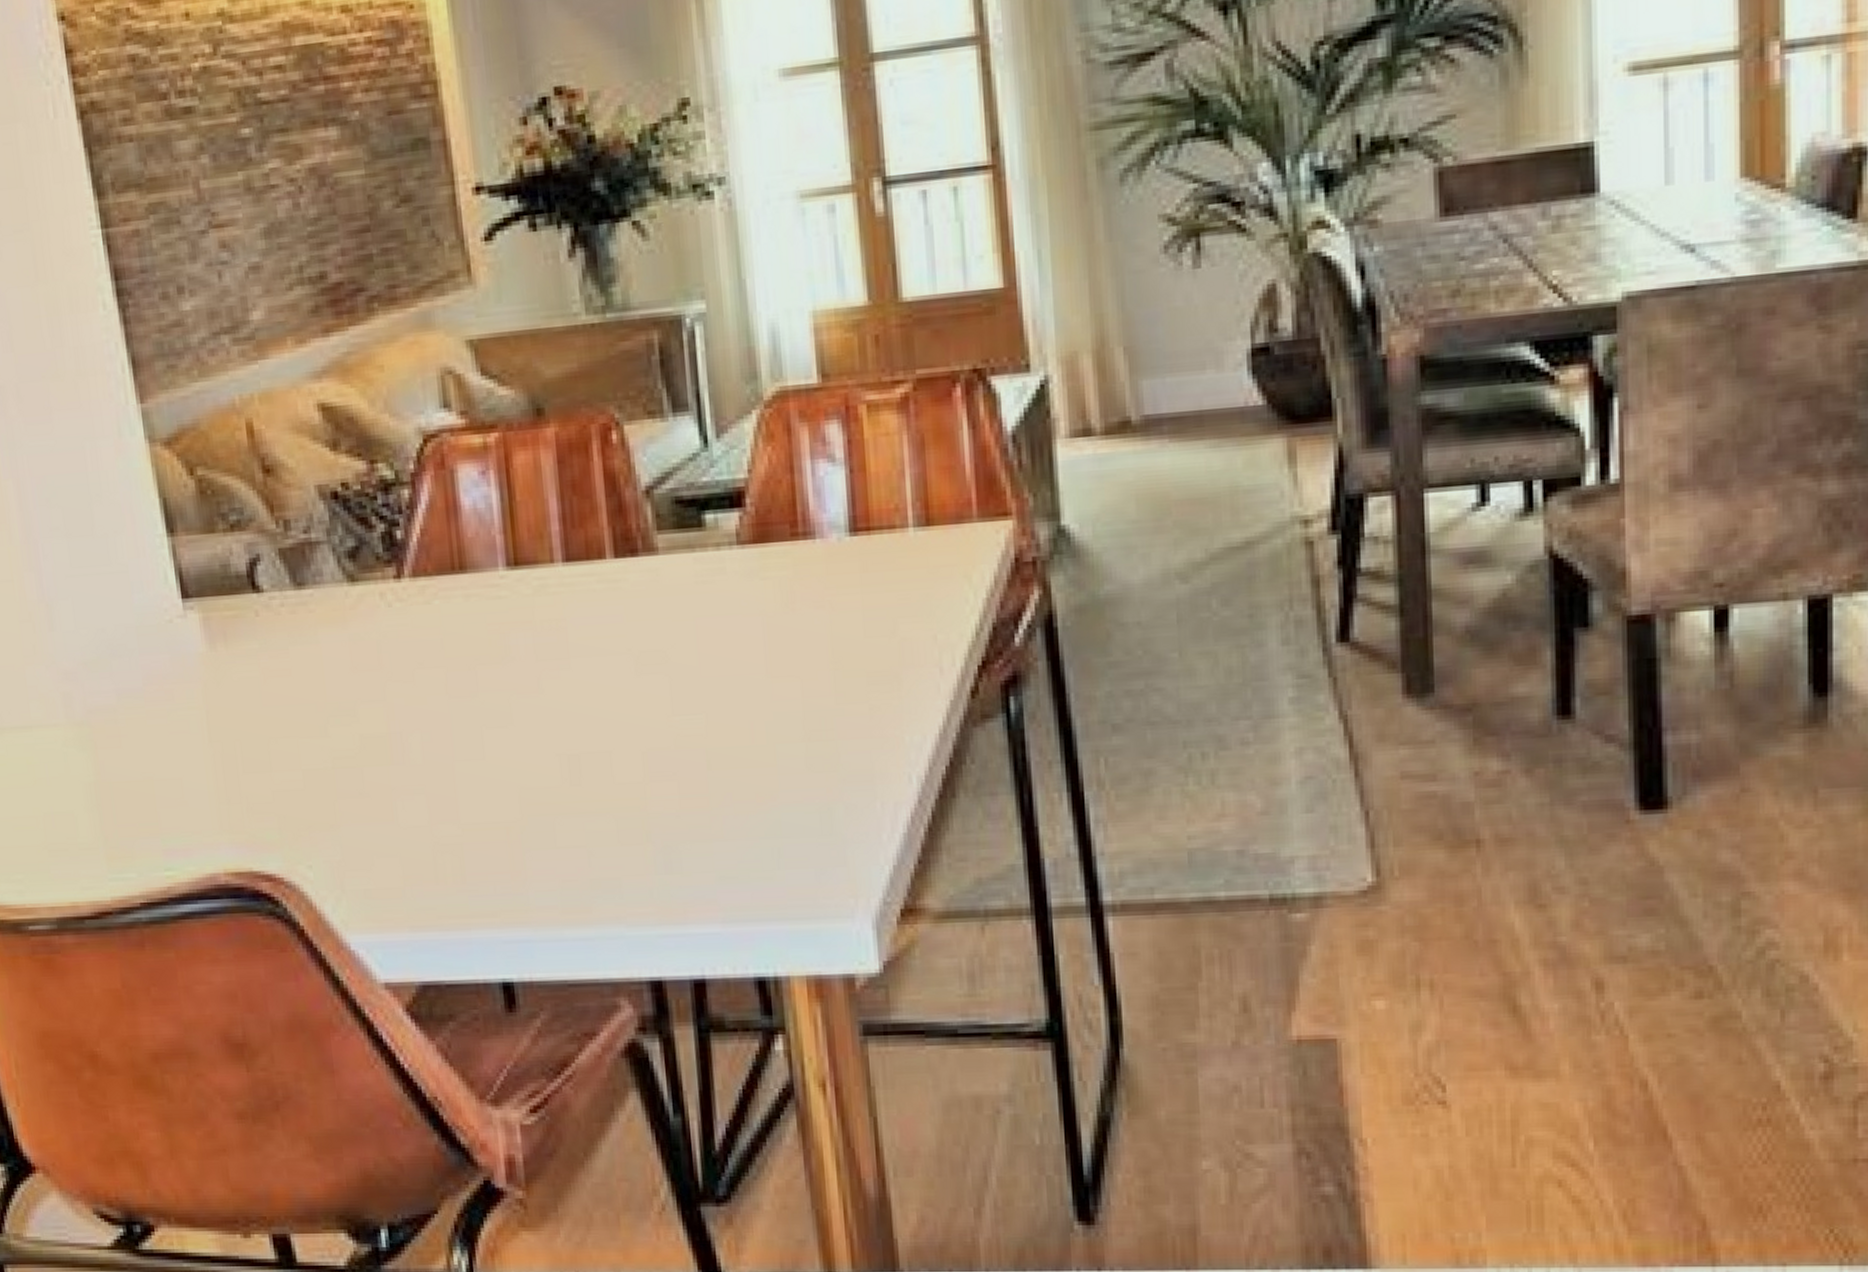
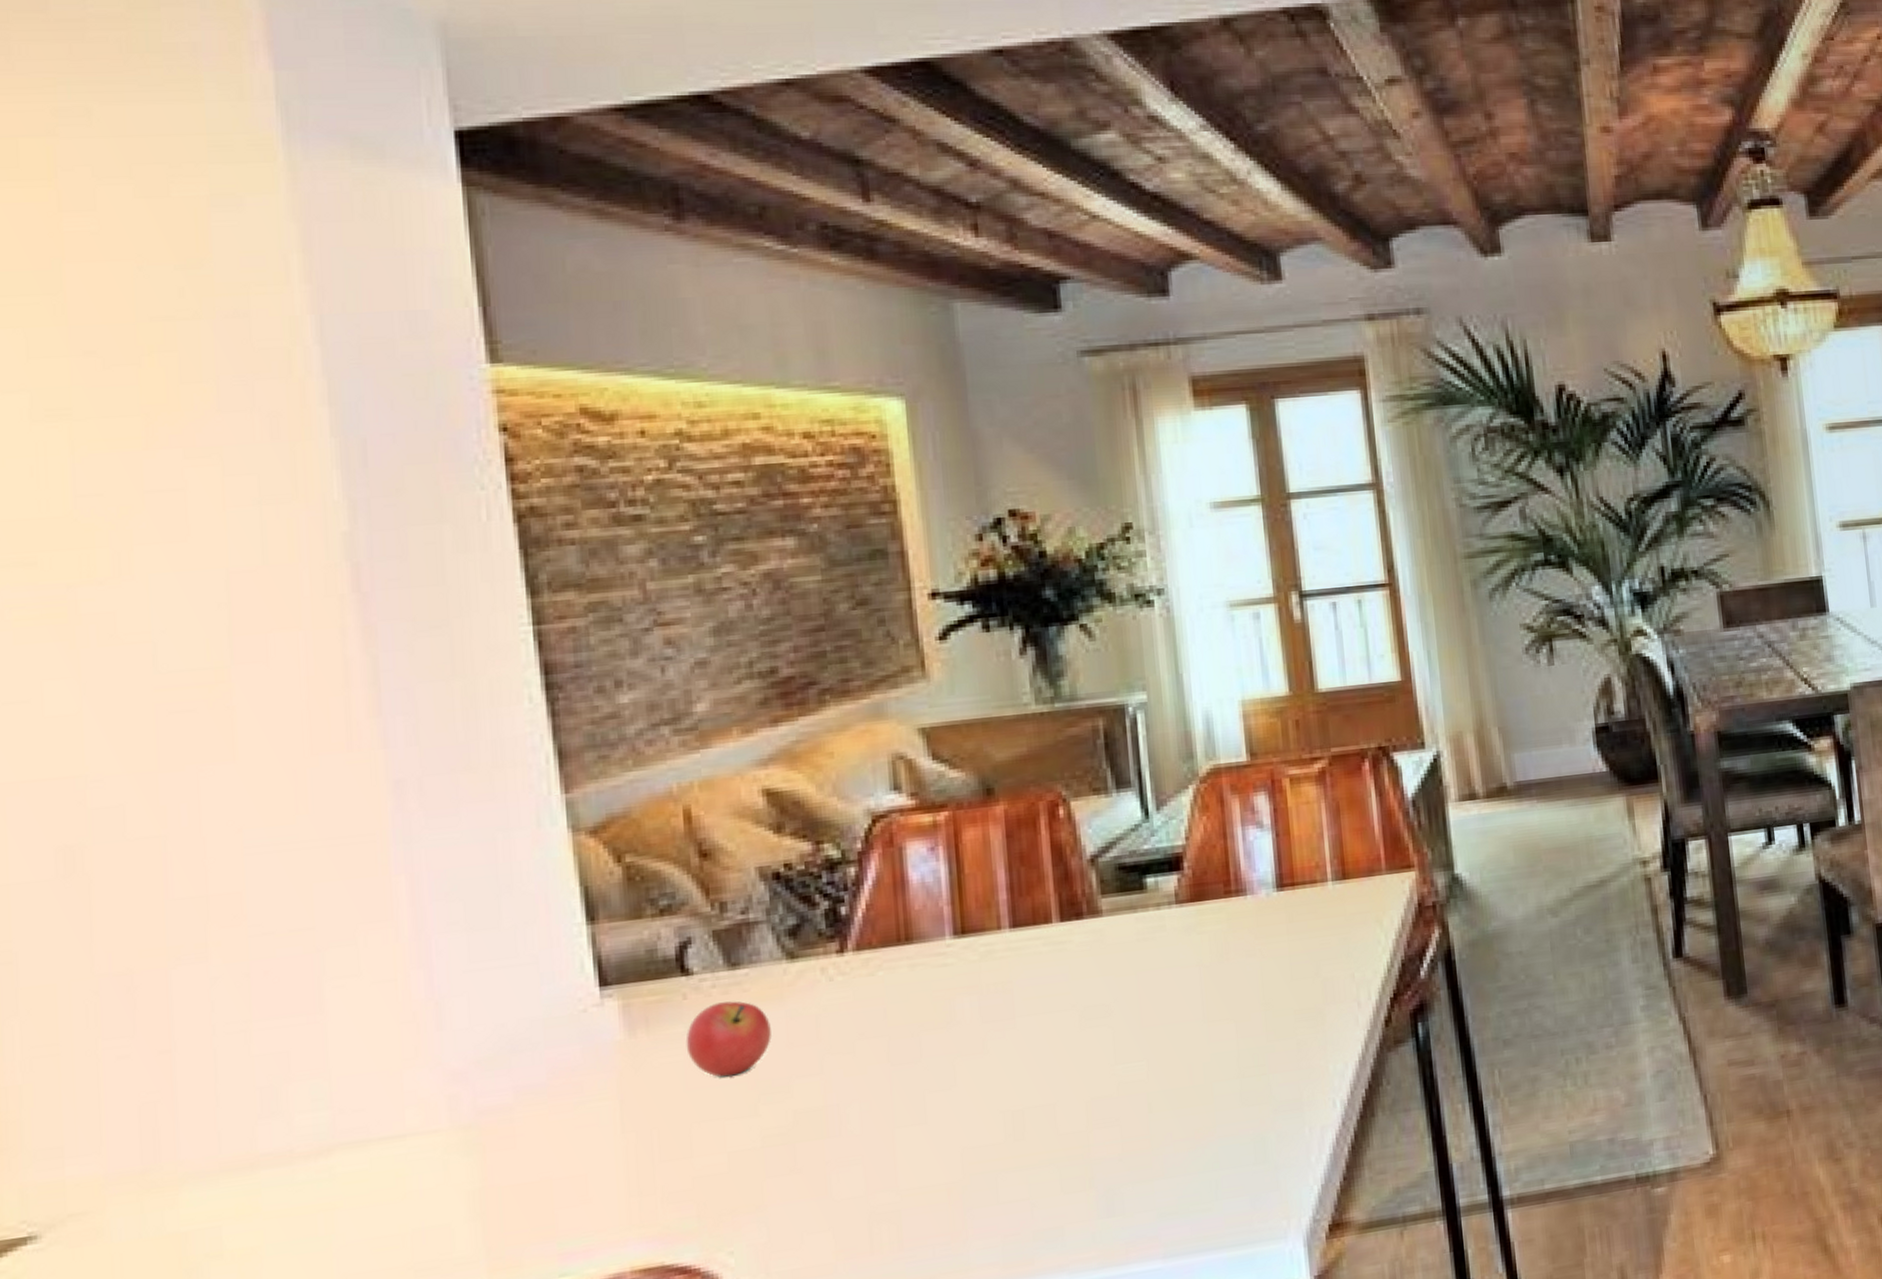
fruit: none [260,621,337,697] -> present [685,1001,772,1078]

